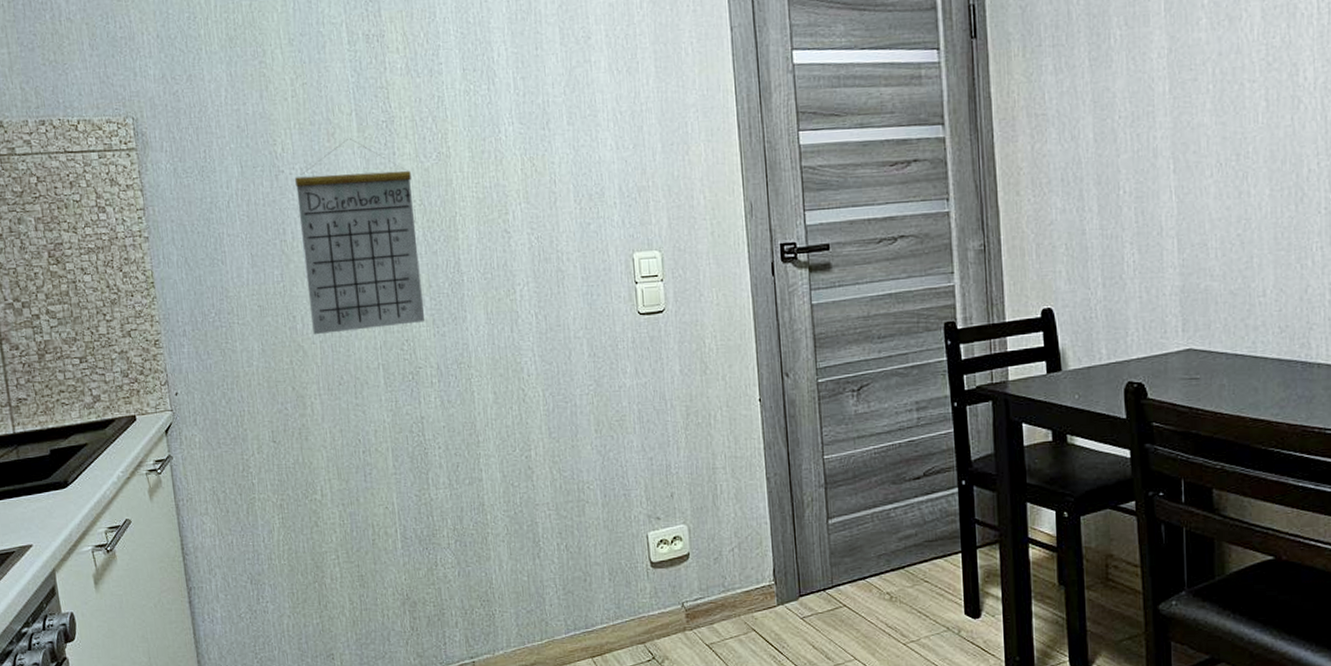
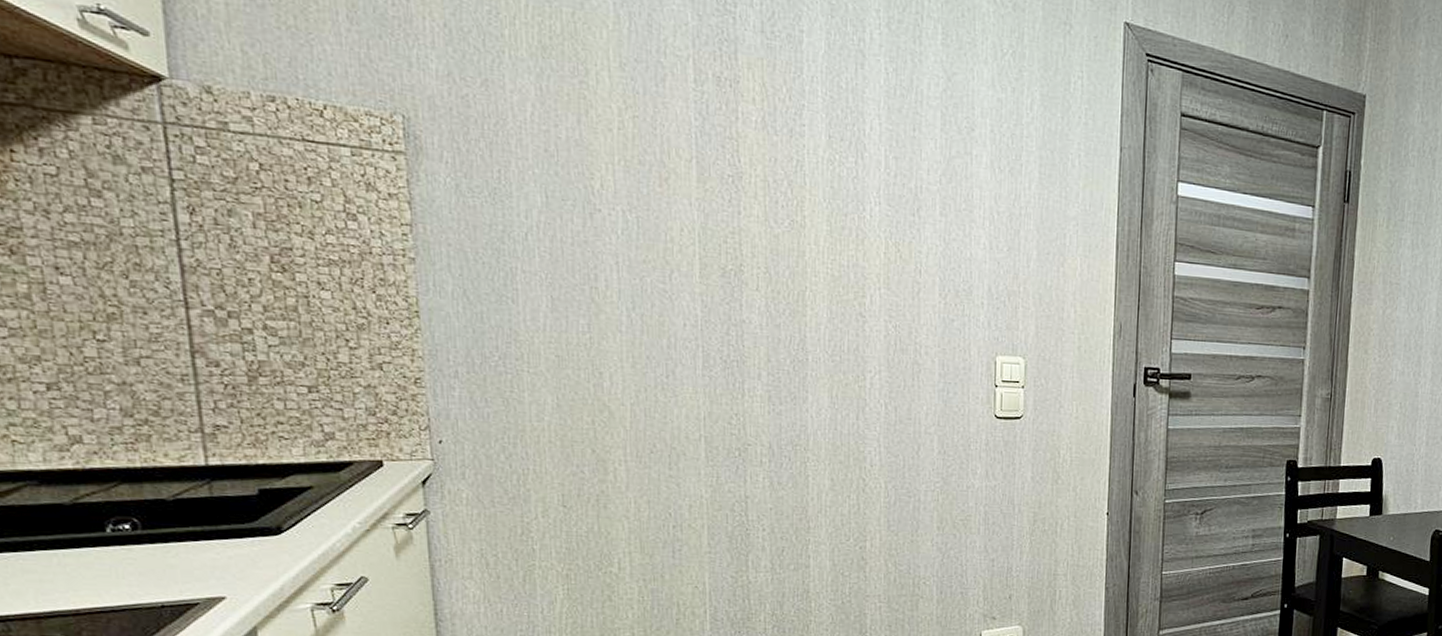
calendar: present [295,139,426,335] -> none [615,187,760,398]

